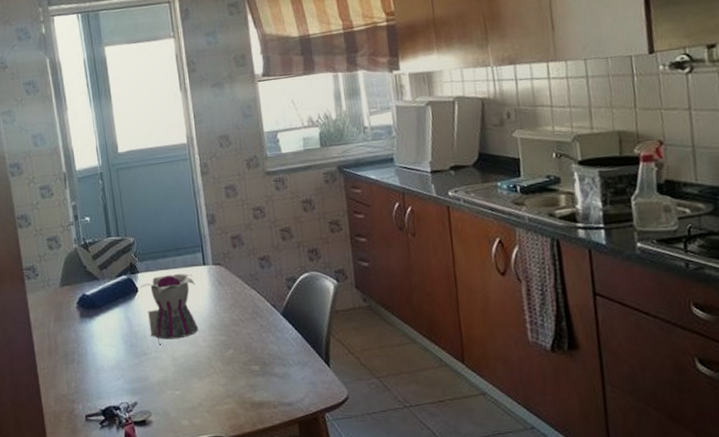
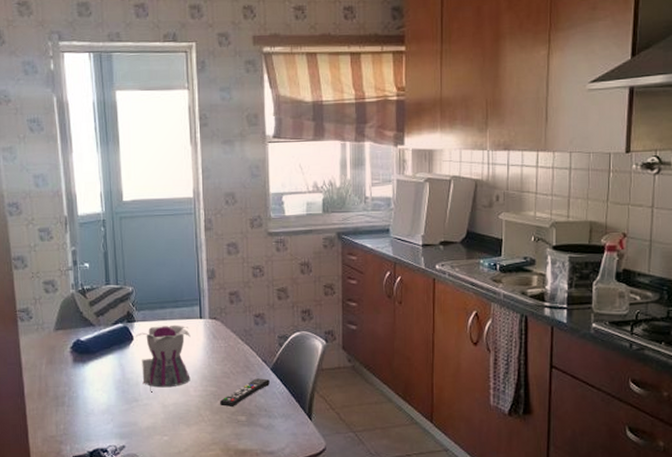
remote control: none [231,324,282,357] -> present [220,378,270,408]

